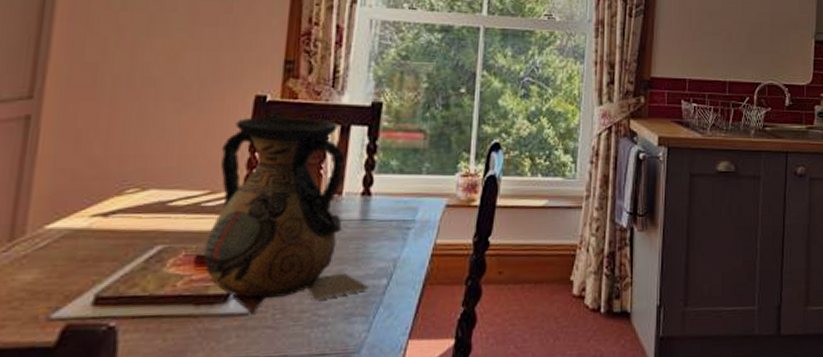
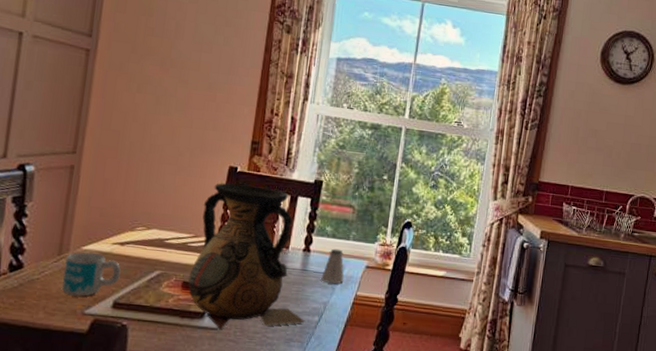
mug: none [16,231,105,296] -> present [62,252,121,297]
saltshaker: none [388,187,418,232] -> present [321,248,344,284]

